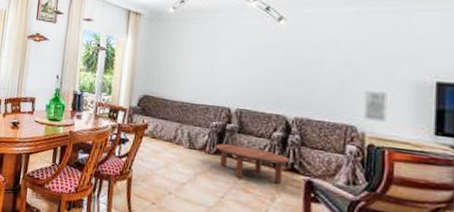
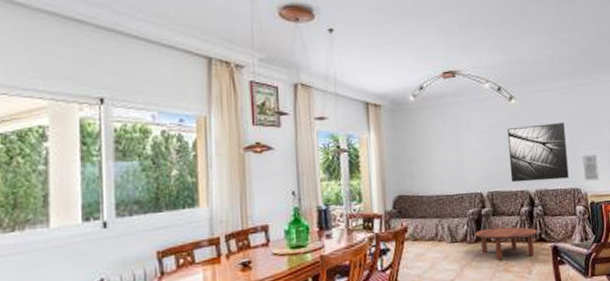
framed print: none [266,49,346,113] -> present [507,122,569,183]

